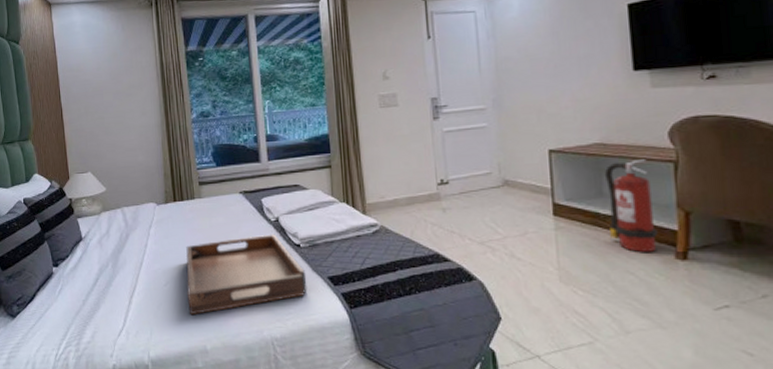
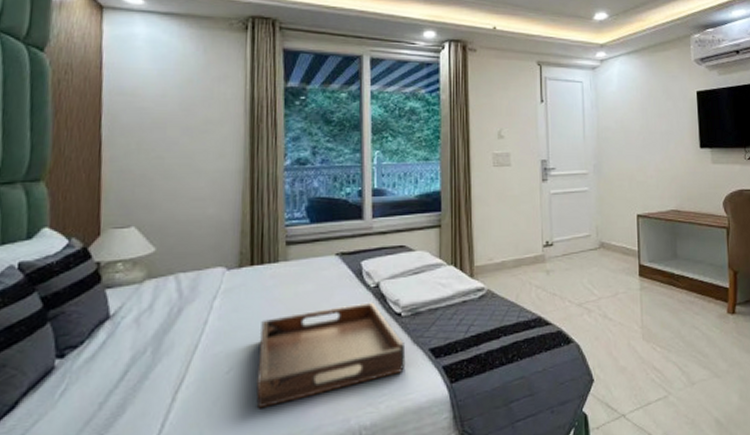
fire extinguisher: present [604,159,658,252] -> none [678,225,715,308]

